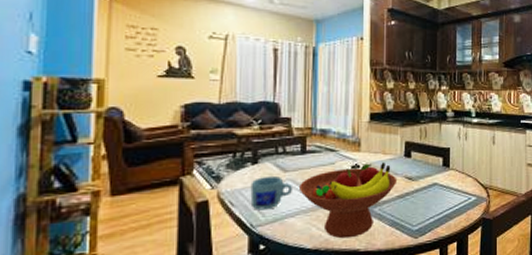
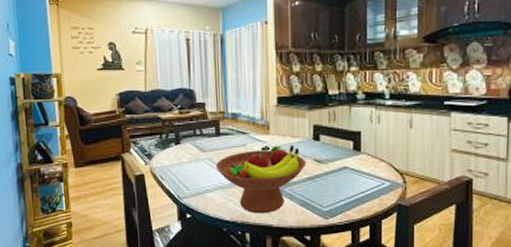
mug: present [250,175,293,210] -> none [175,155,211,185]

